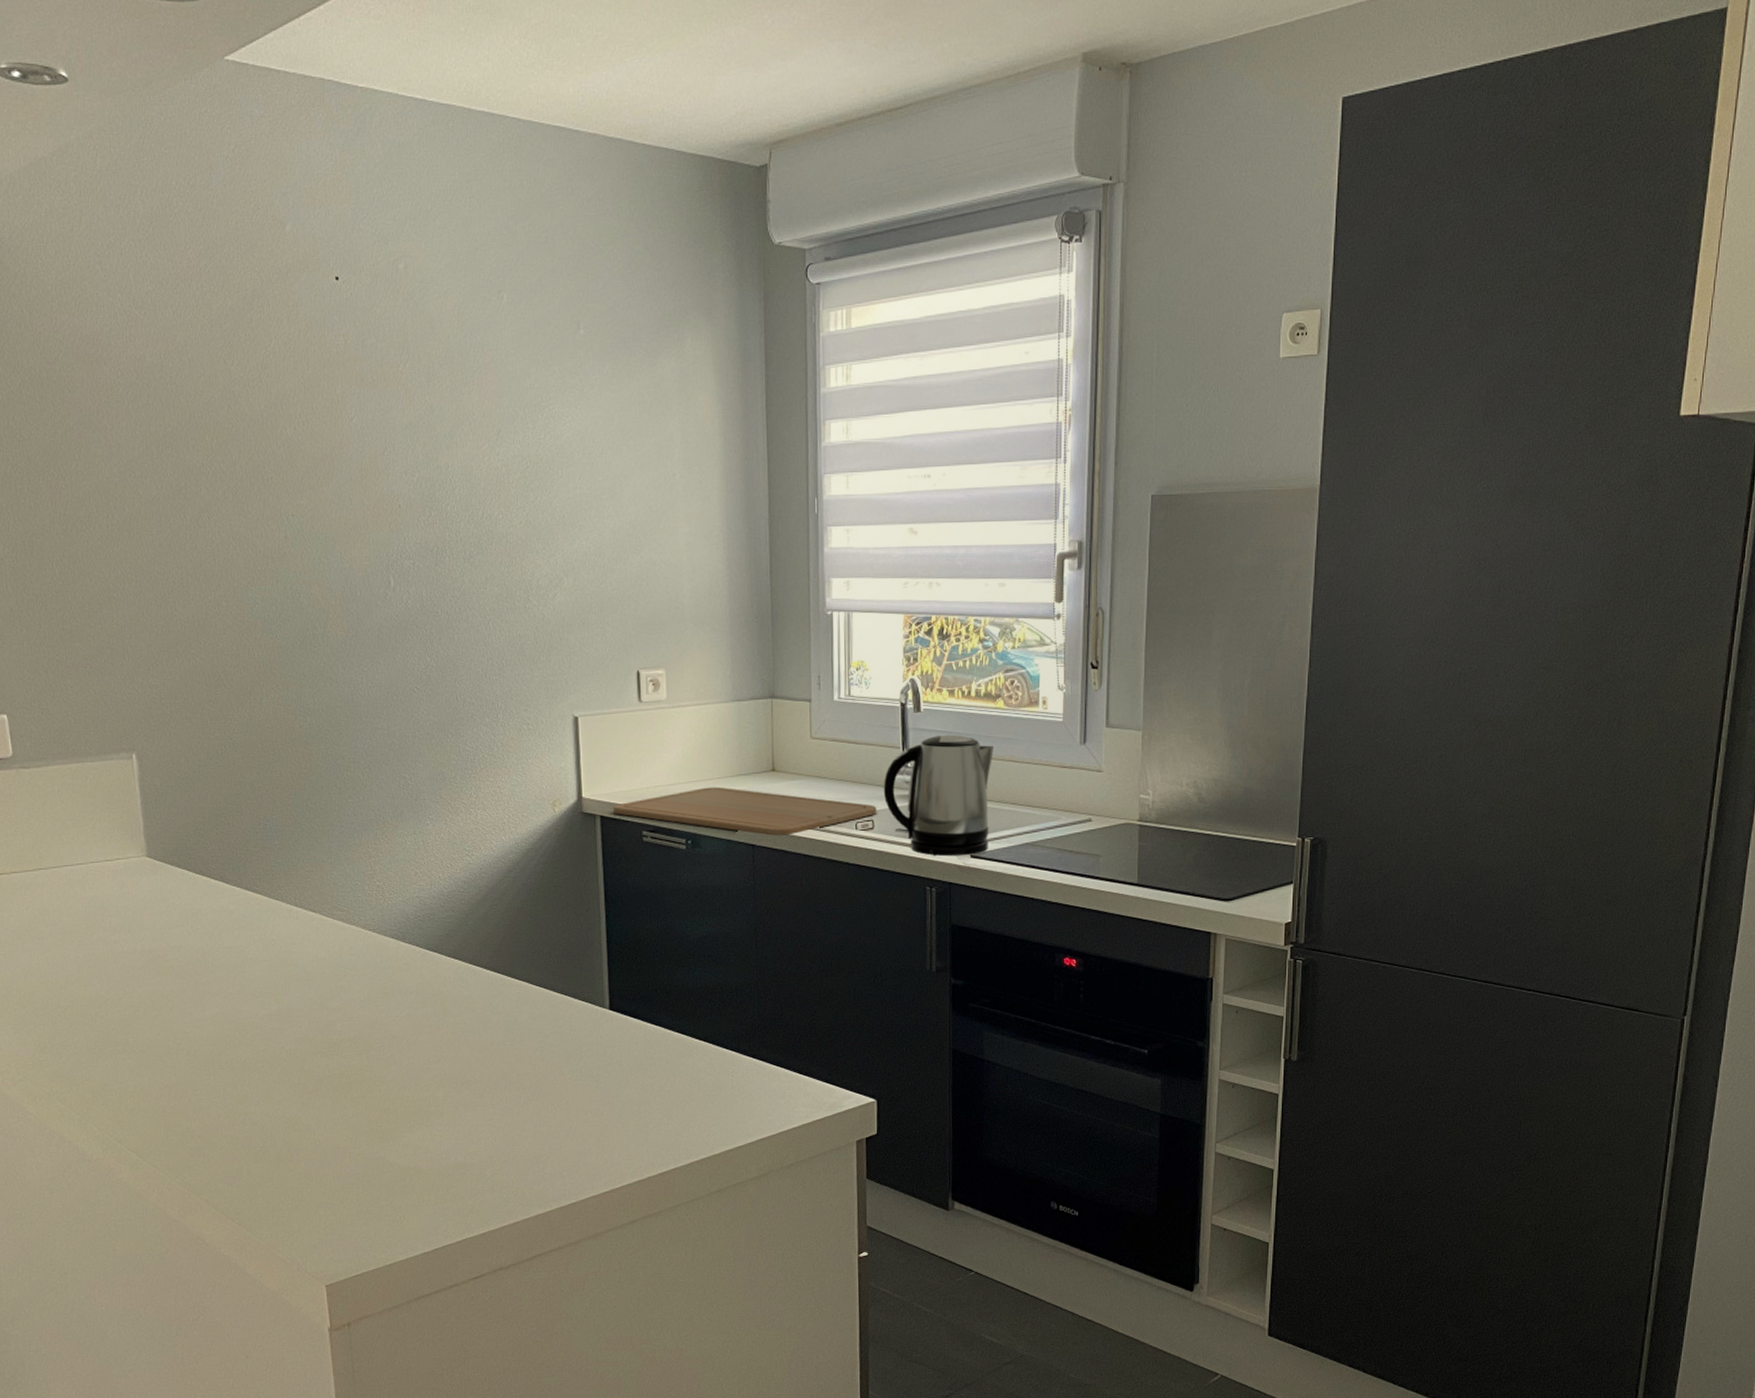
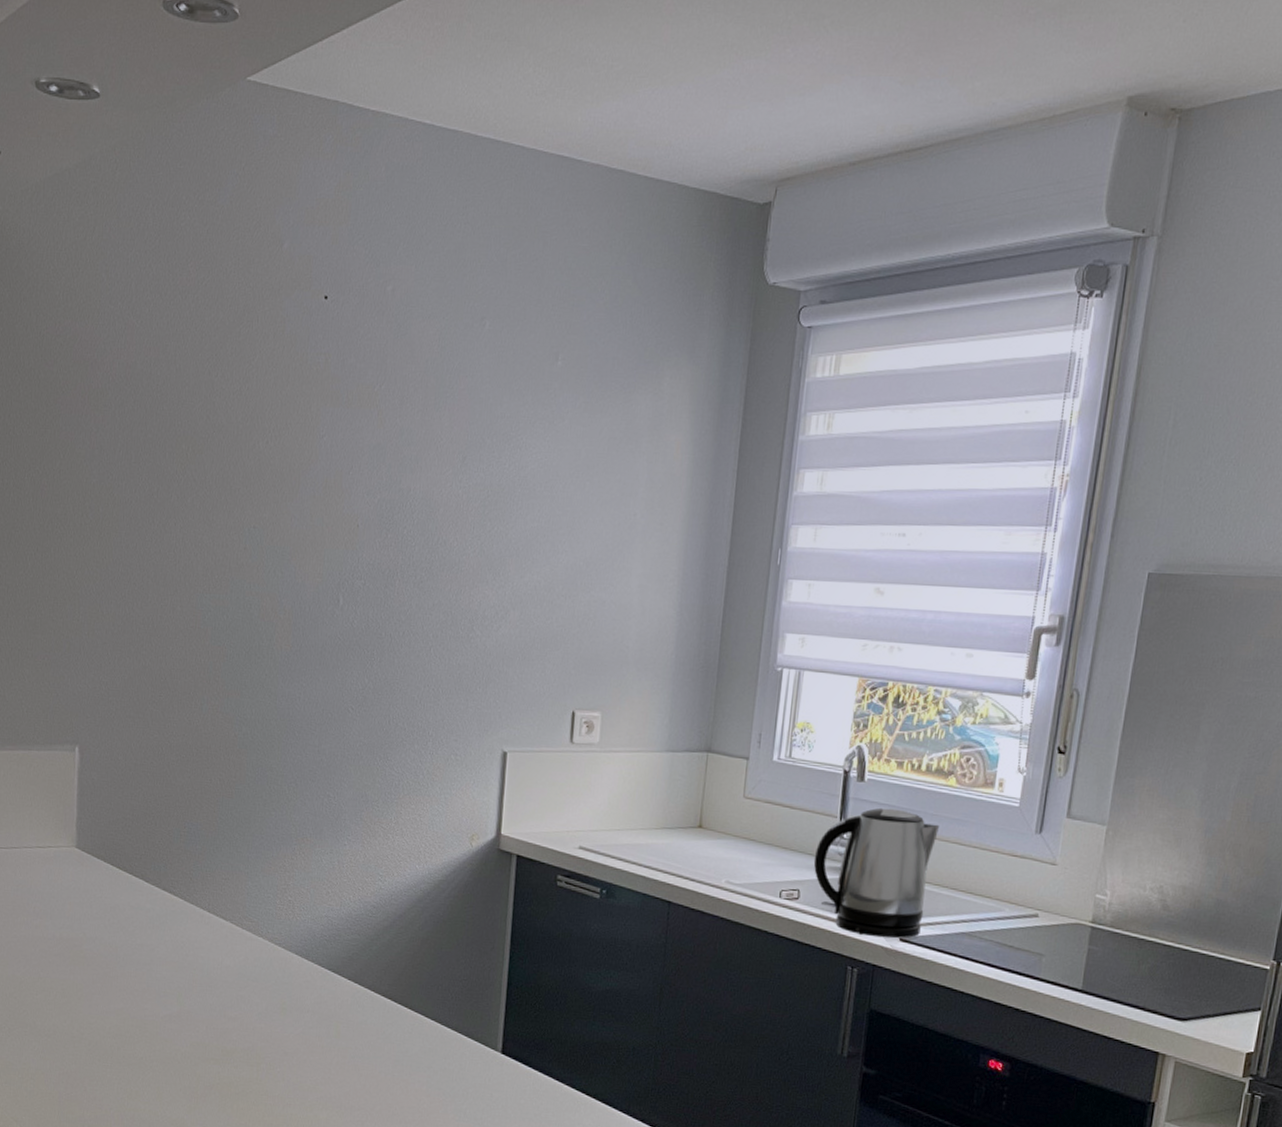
chopping board: present [613,786,877,836] -> none [531,837,805,896]

